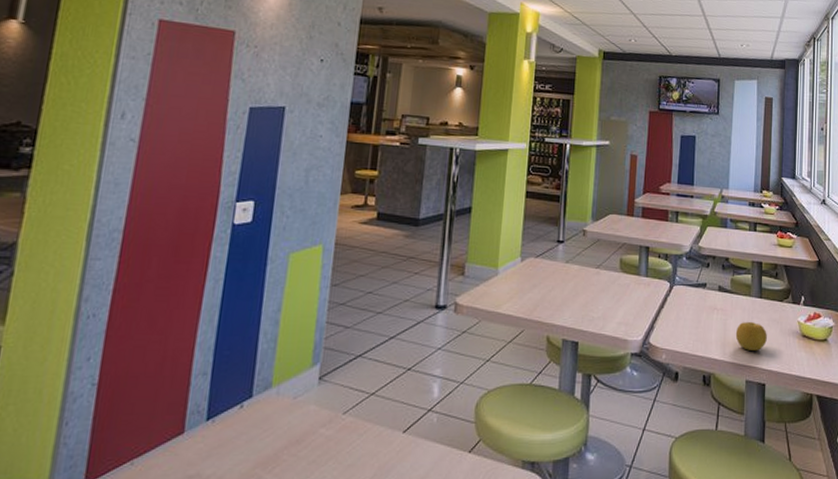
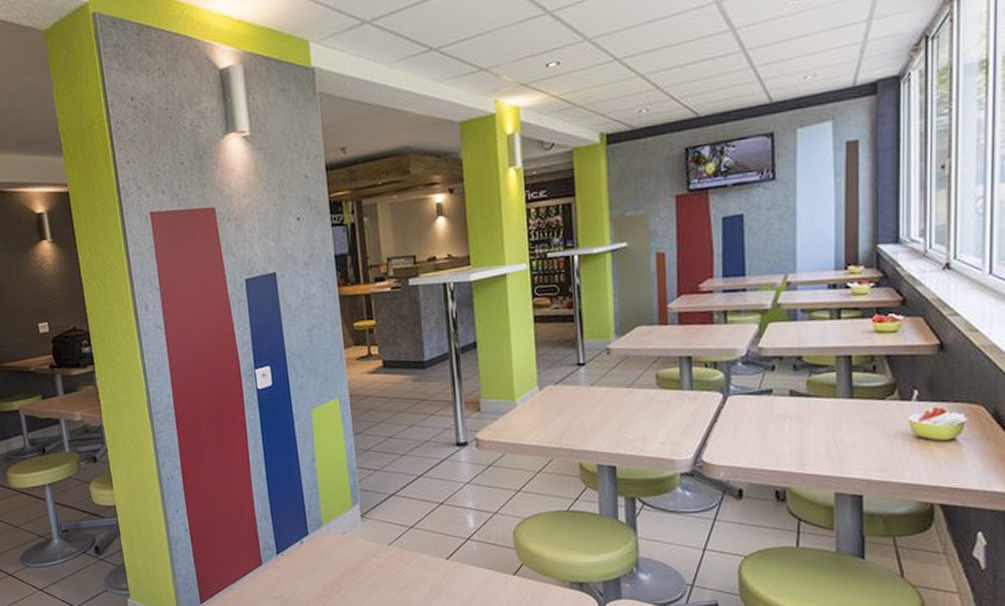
fruit: present [735,321,767,351] -> none [817,426,863,460]

